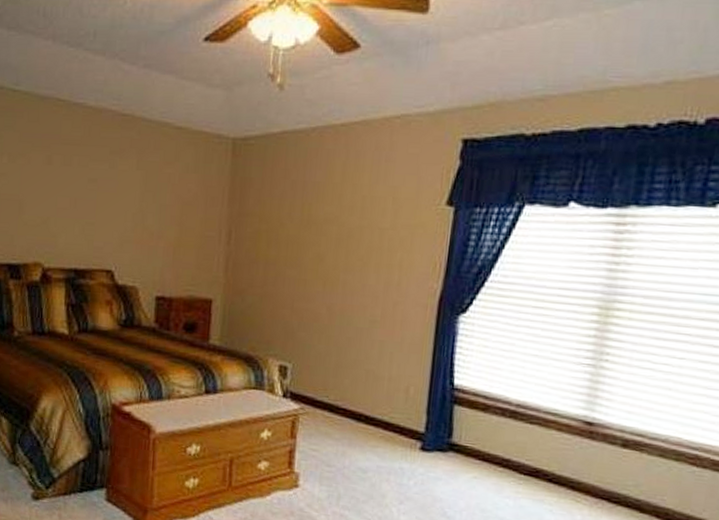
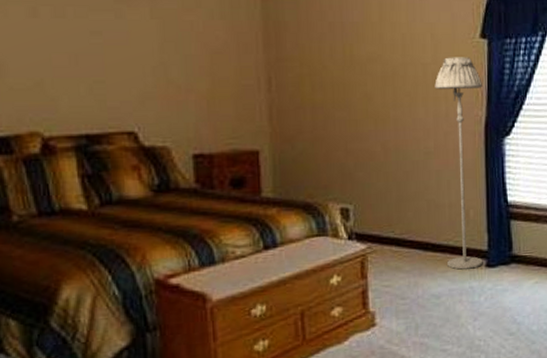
floor lamp: none [378,223,442,449] -> present [434,57,483,270]

